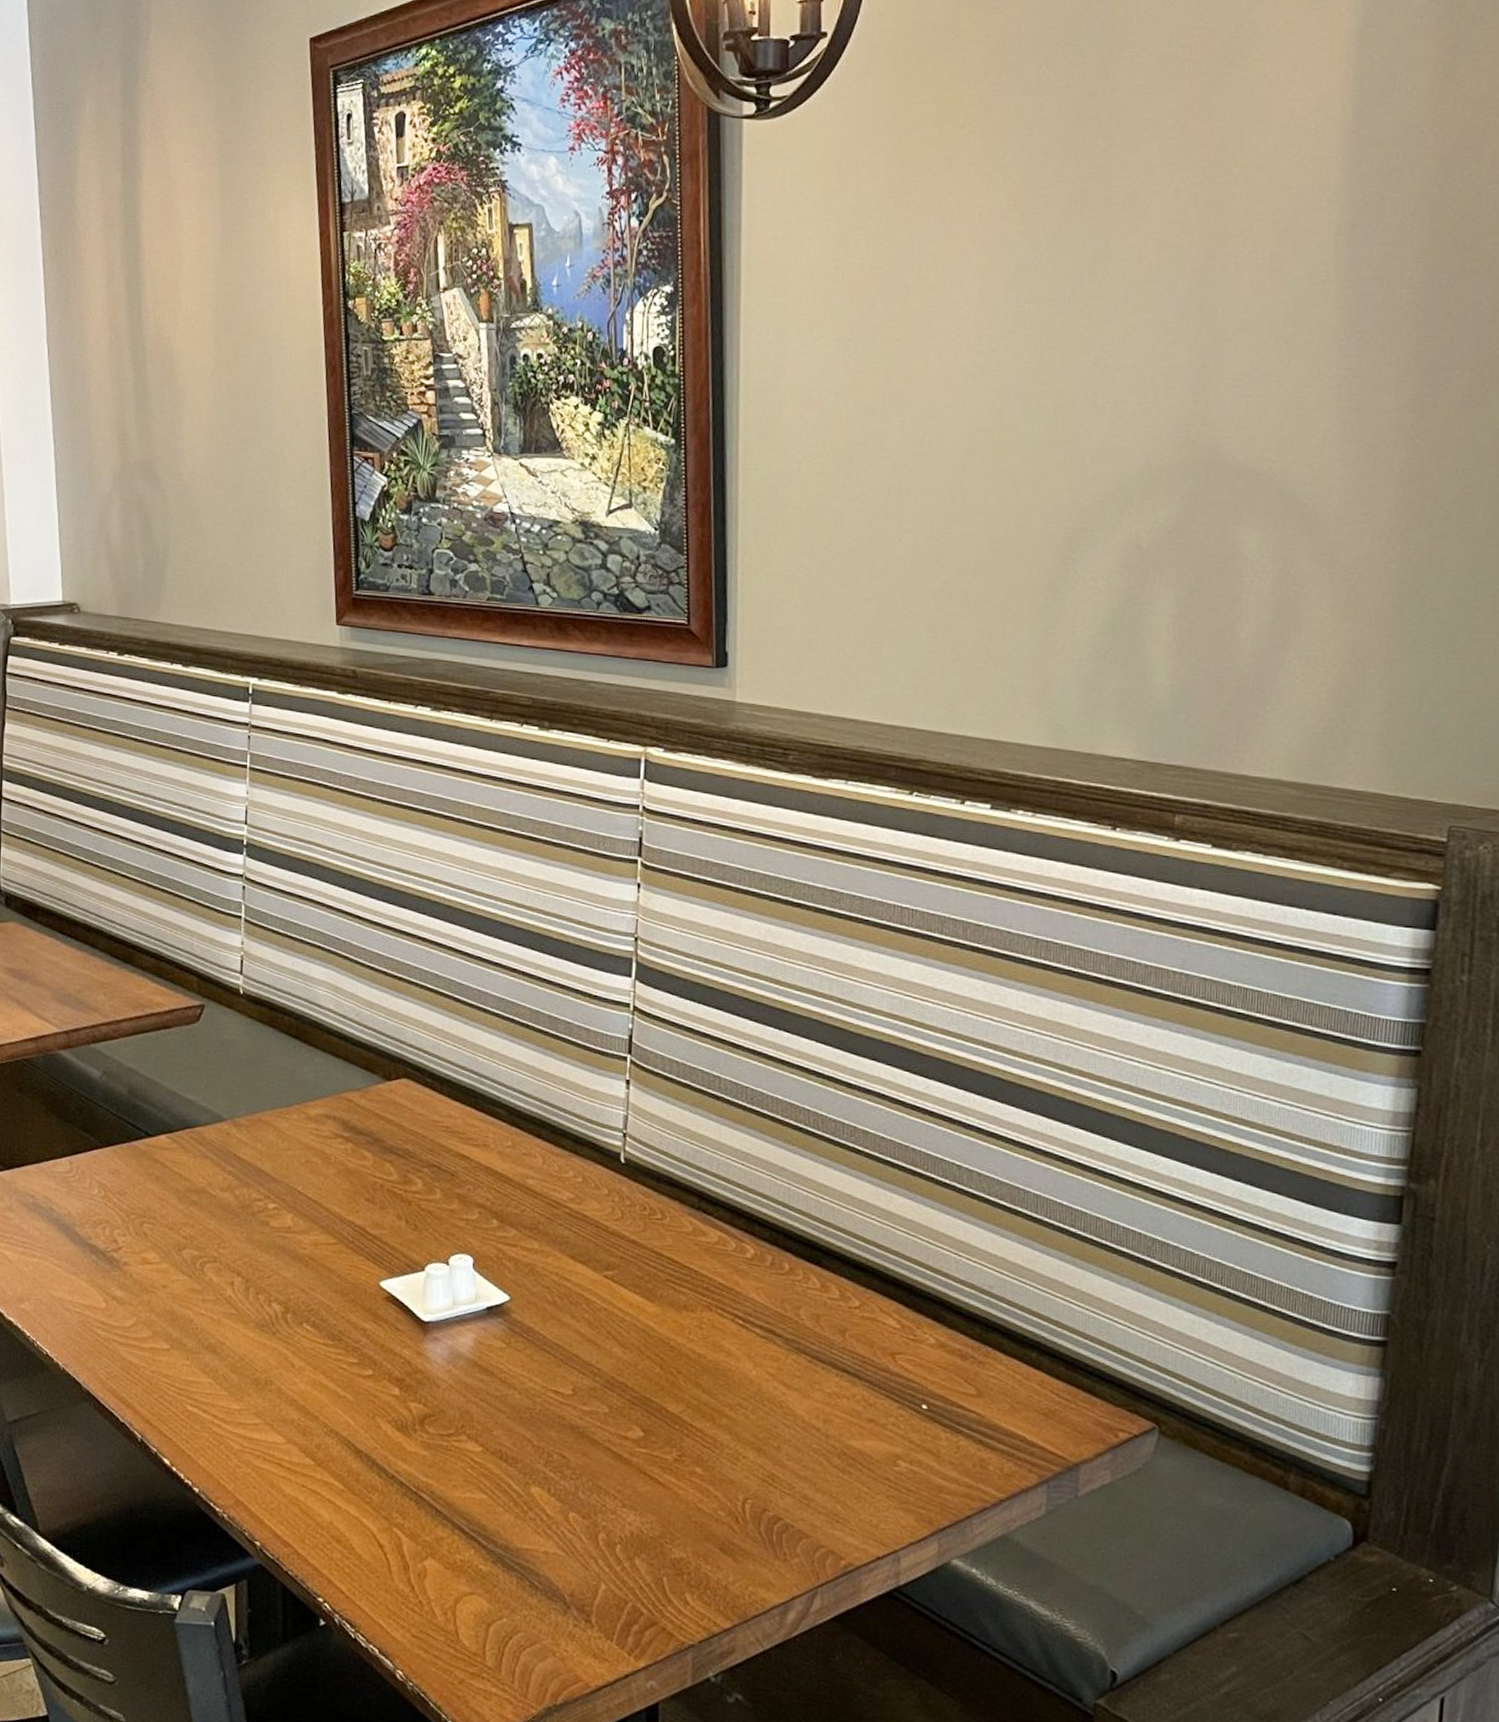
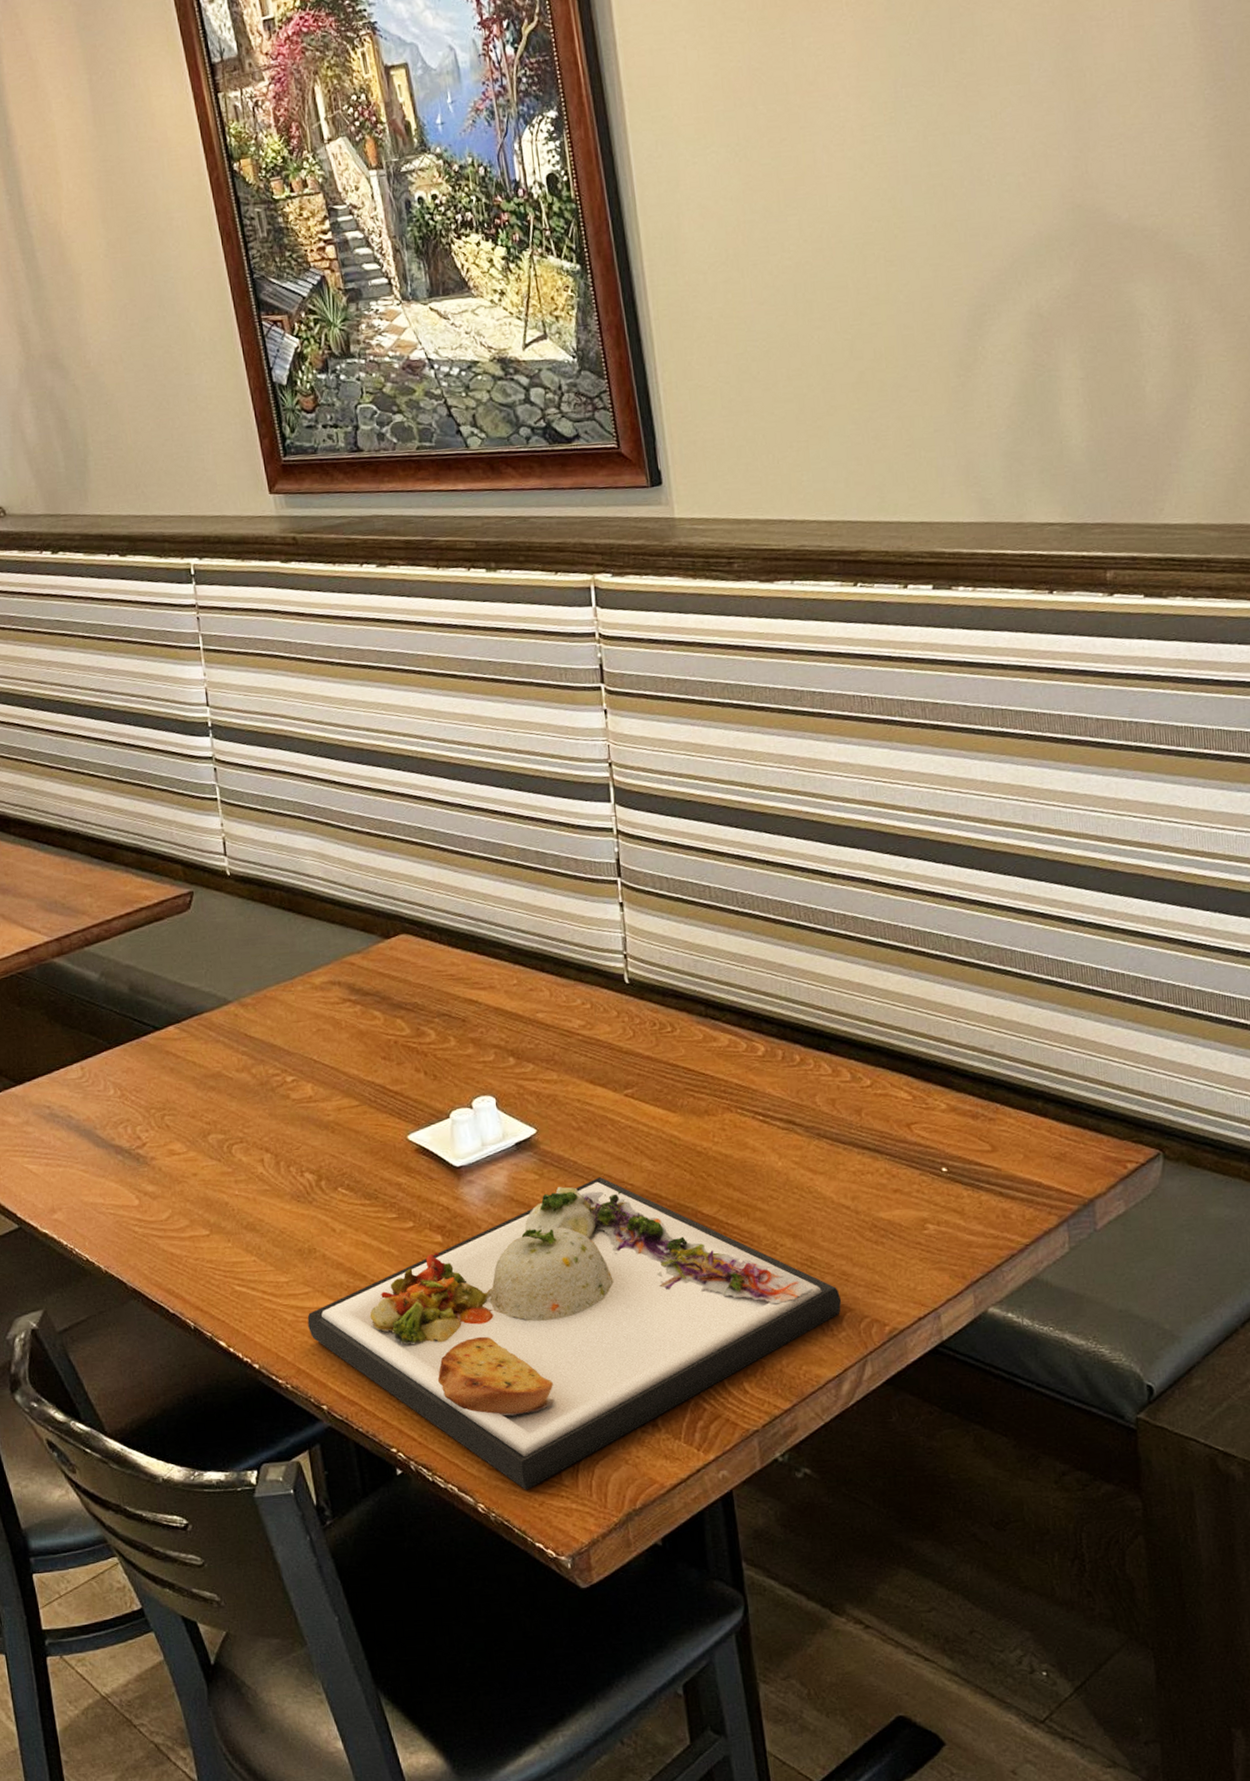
dinner plate: none [253,1356,798,1665] -> present [307,1177,841,1490]

